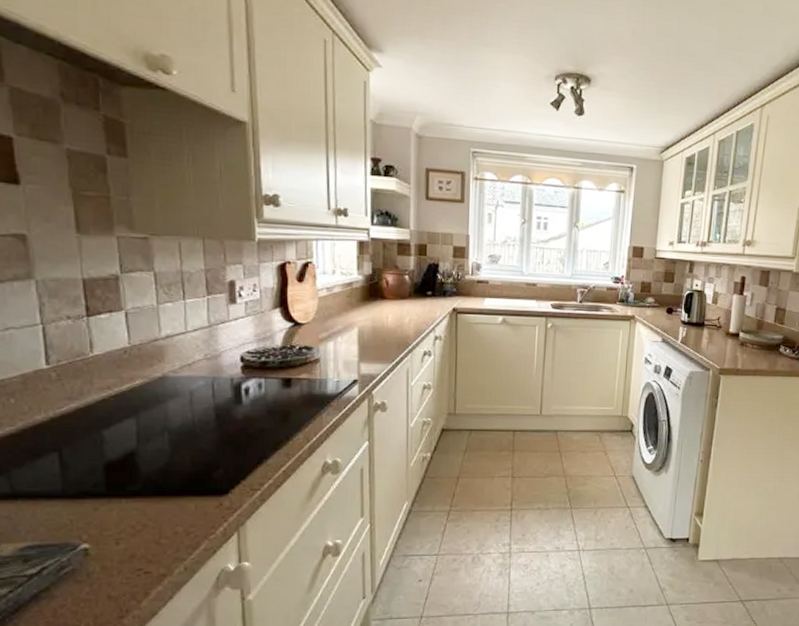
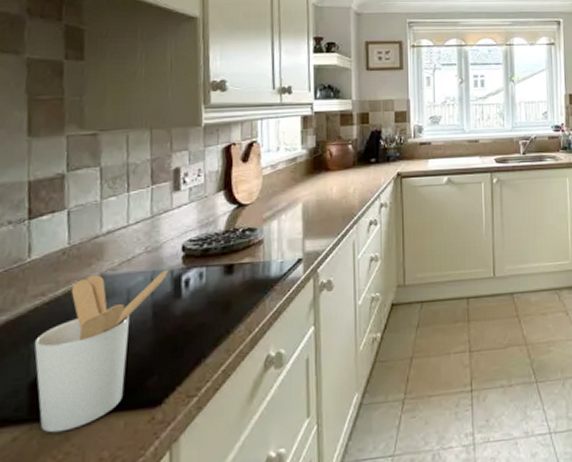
utensil holder: none [105,375,228,508] -> present [34,269,168,433]

